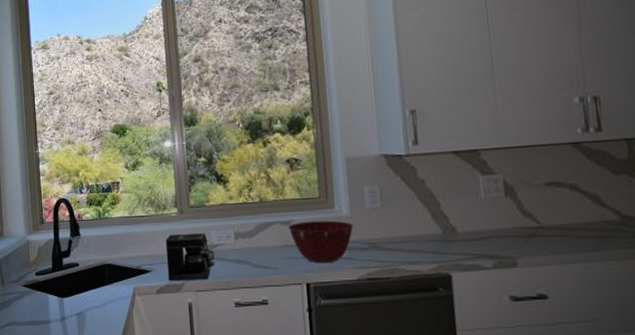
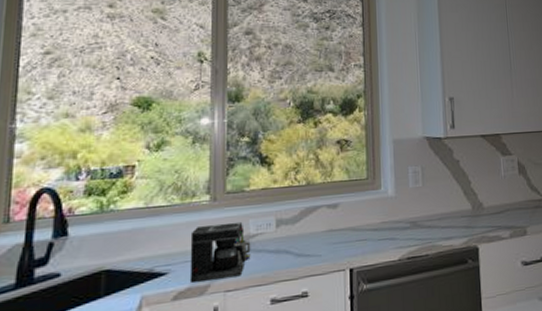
mixing bowl: present [289,220,353,262] -> none [335,201,397,246]

